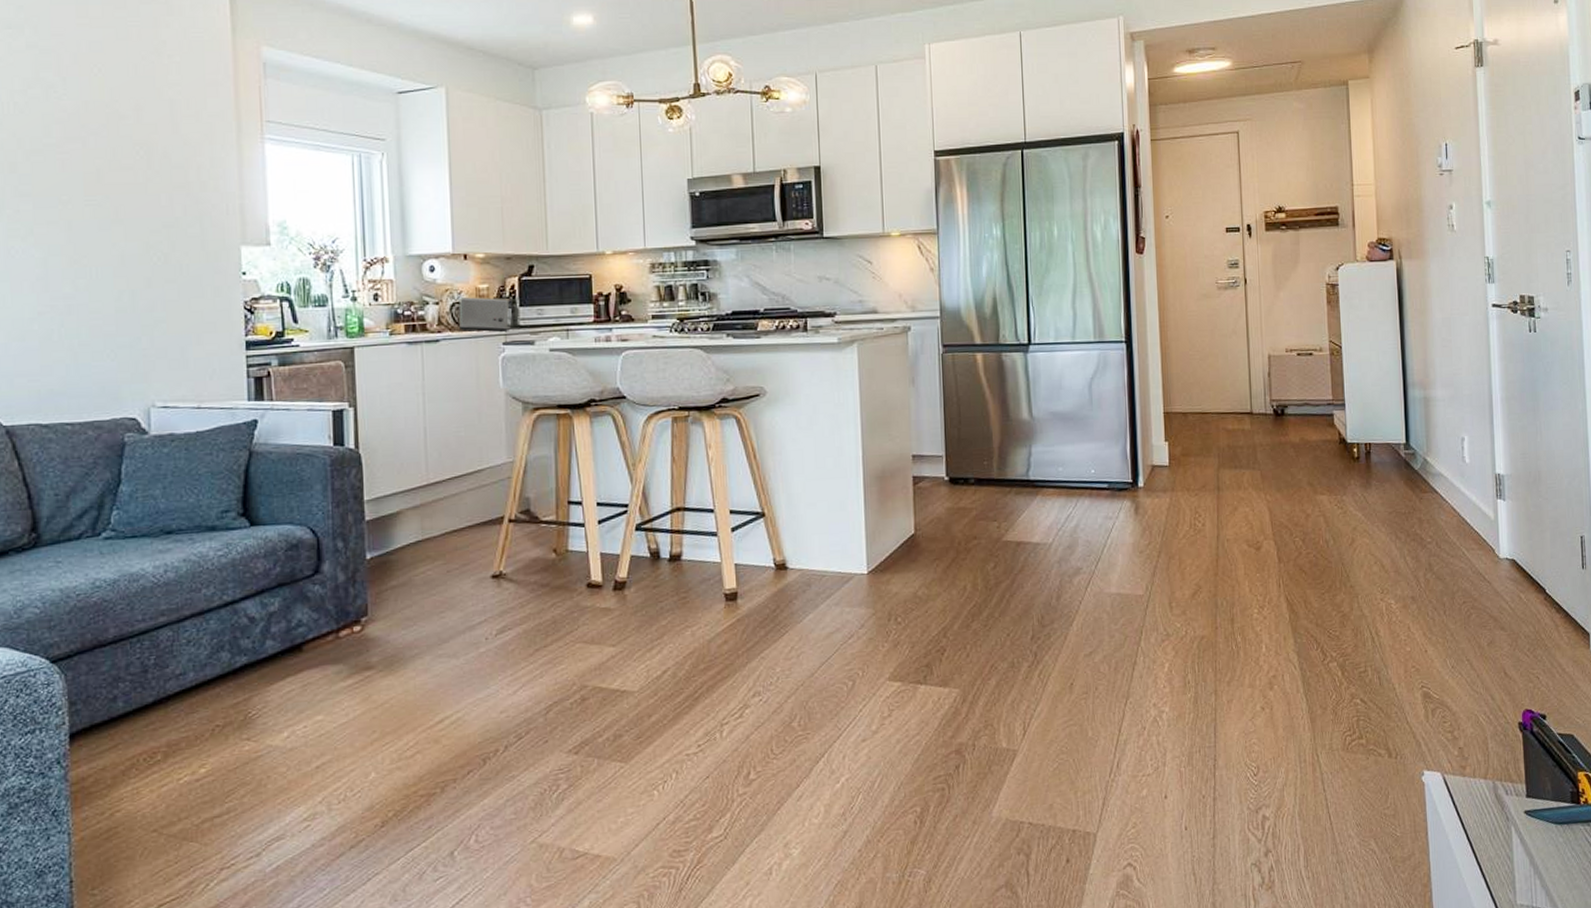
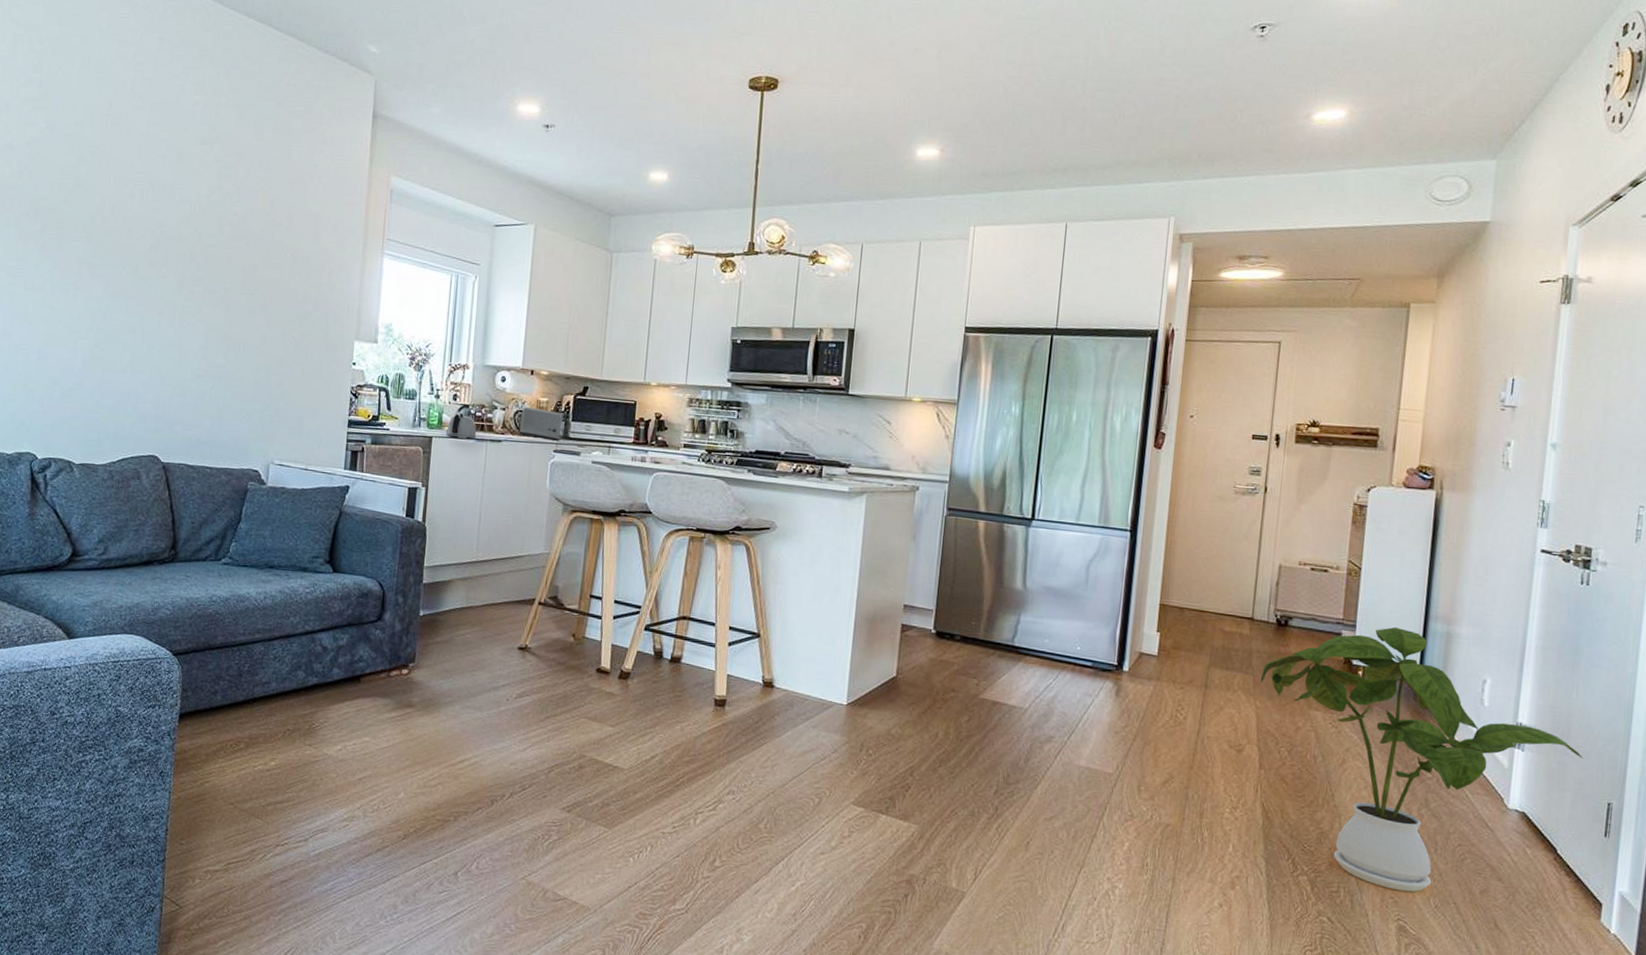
kettle: none [370,303,408,345] -> present [446,404,477,439]
house plant: none [1267,400,1555,659] -> present [1260,627,1583,892]

